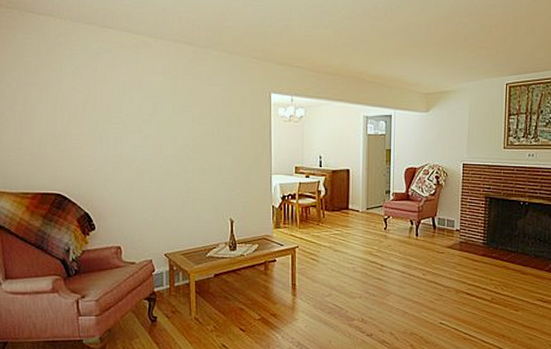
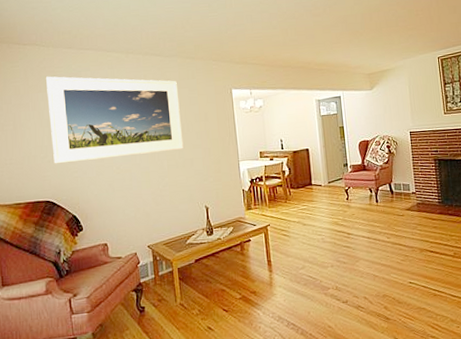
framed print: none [61,54,212,155] -> present [45,76,184,164]

